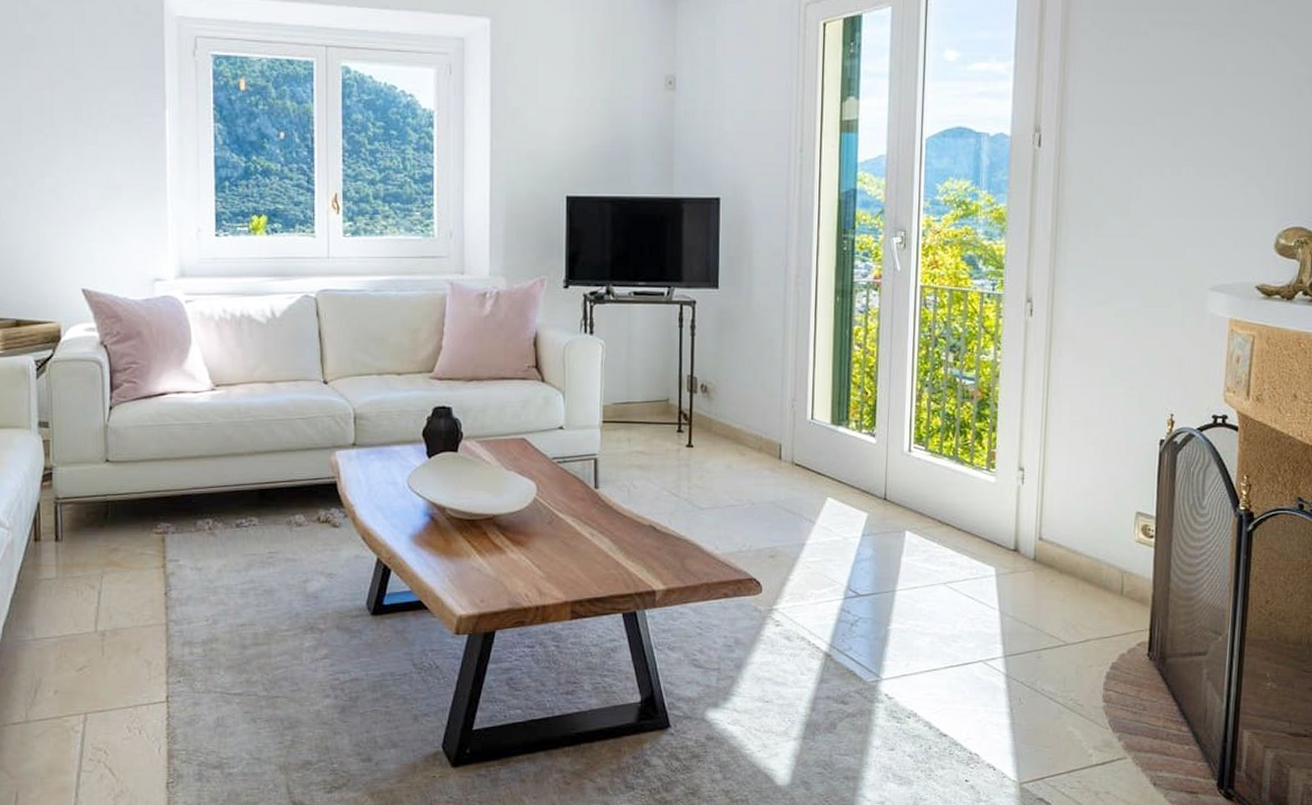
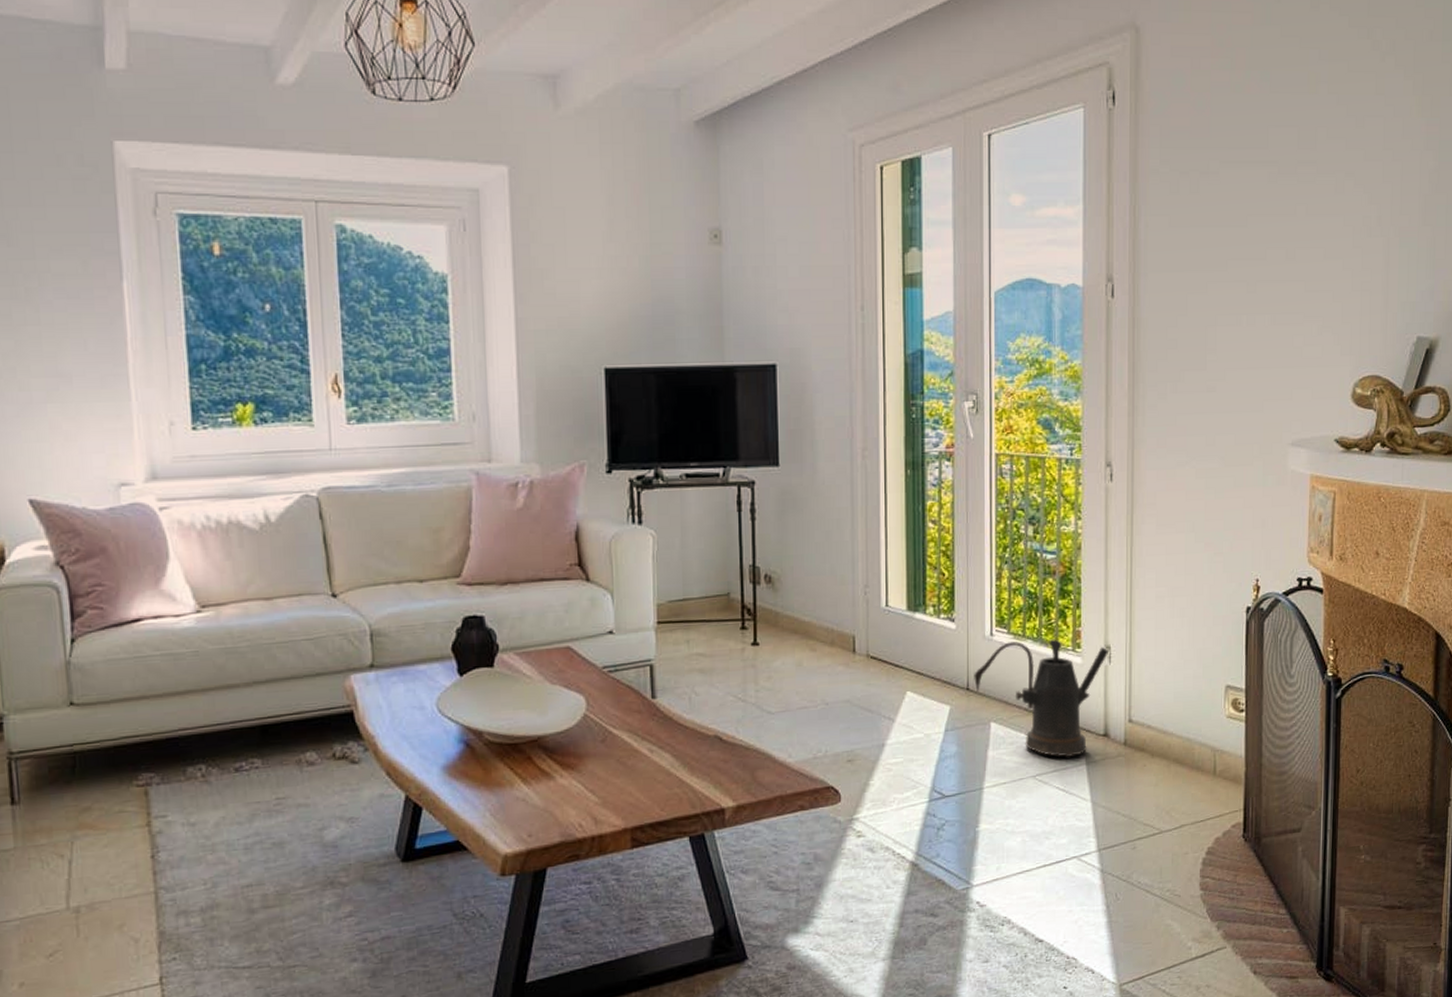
watering can: none [891,458,1023,569] -> present [974,639,1110,758]

